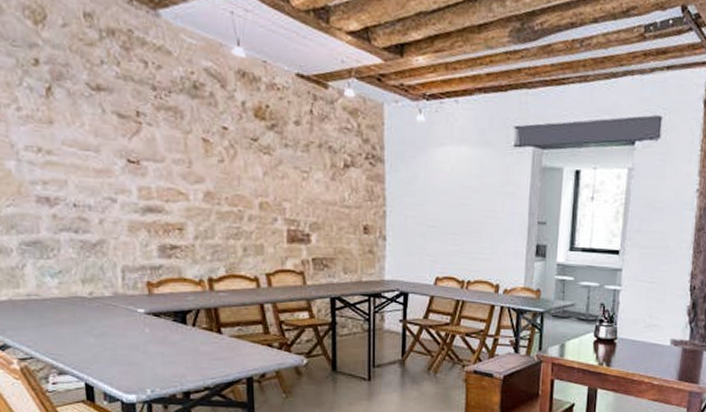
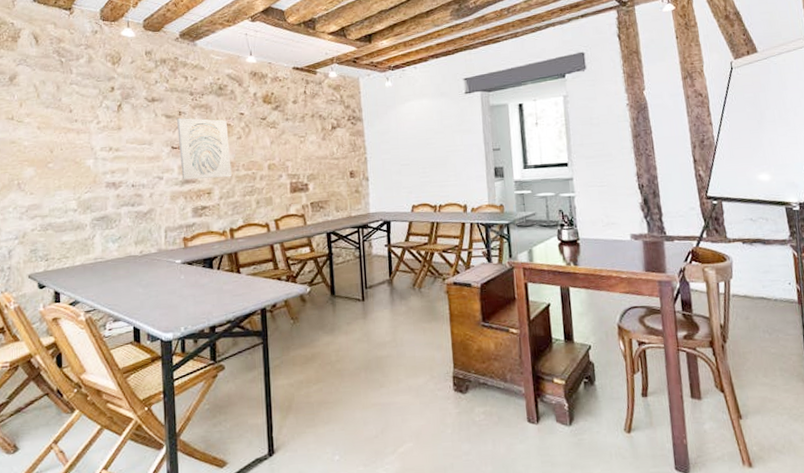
wall art: none [134,119,211,212] -> present [177,117,232,180]

